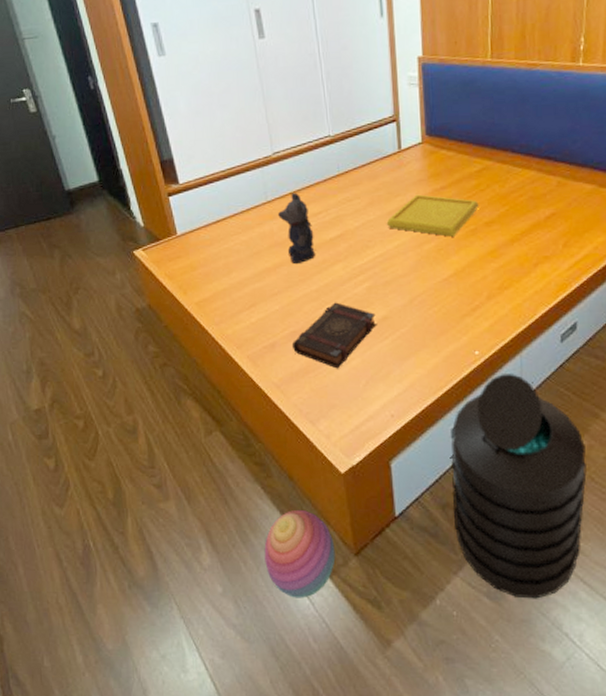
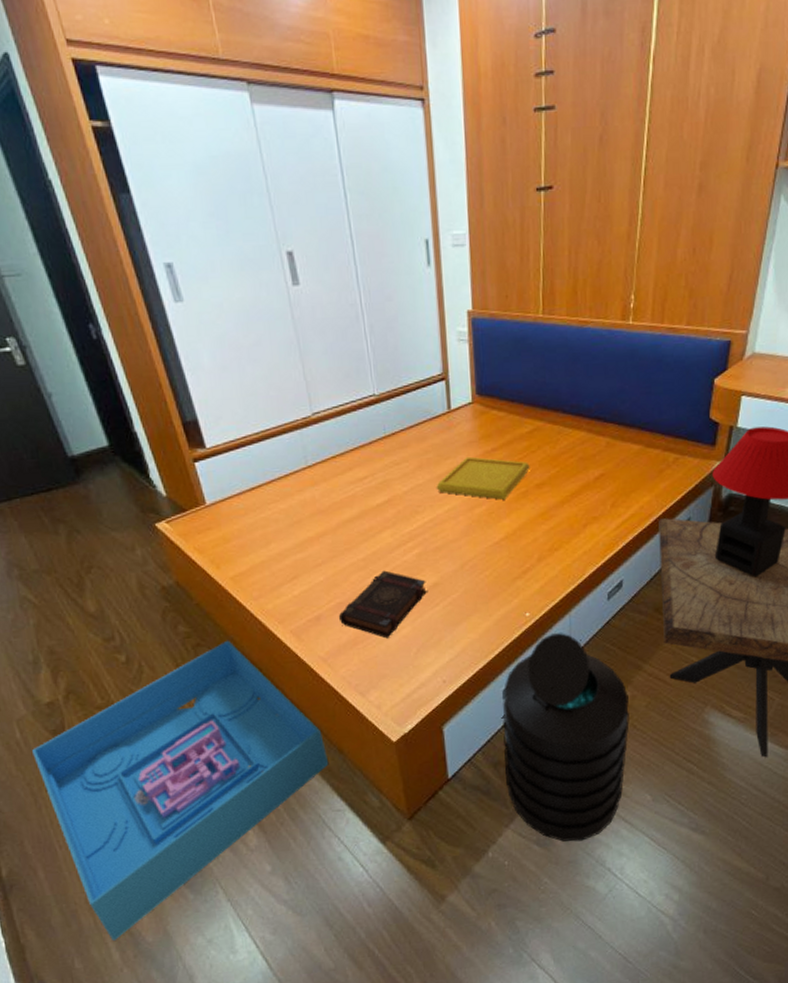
storage bin: none [21,361,280,644] -> present [32,640,329,941]
stacking toy: present [264,509,336,598] -> none [314,781,389,868]
bear: present [278,192,318,265] -> none [320,456,364,533]

